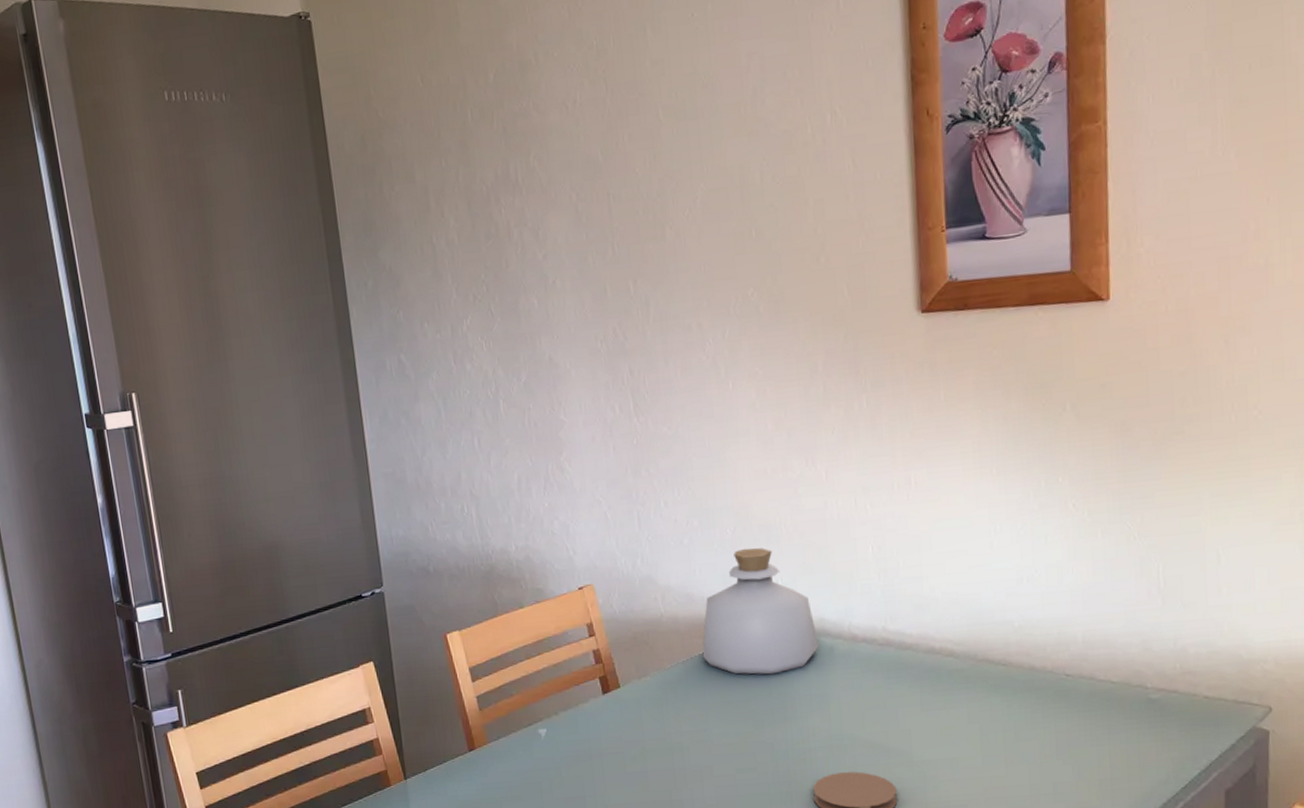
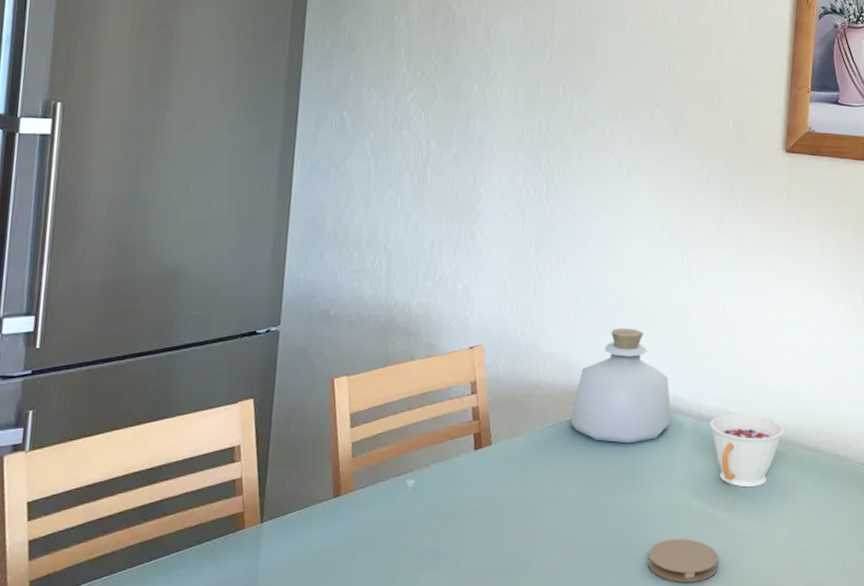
teacup: none [866,629,961,712] -> present [710,413,785,488]

